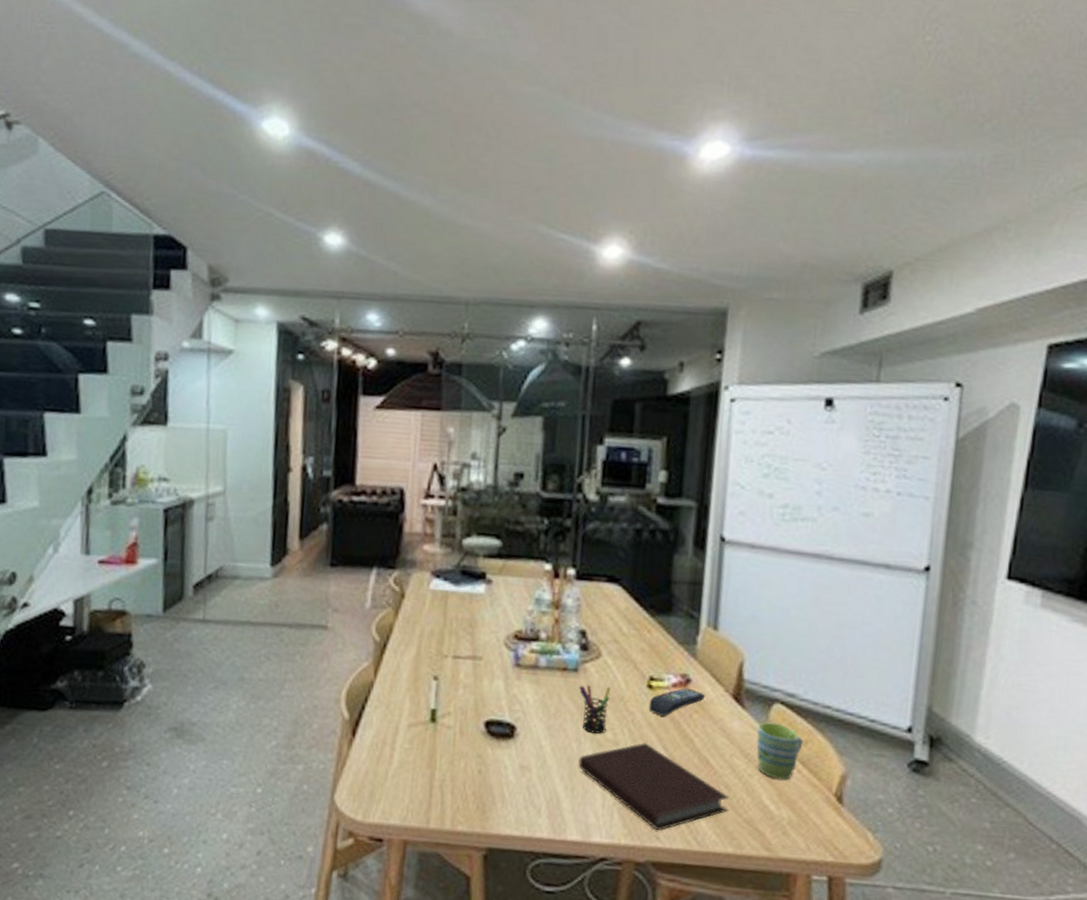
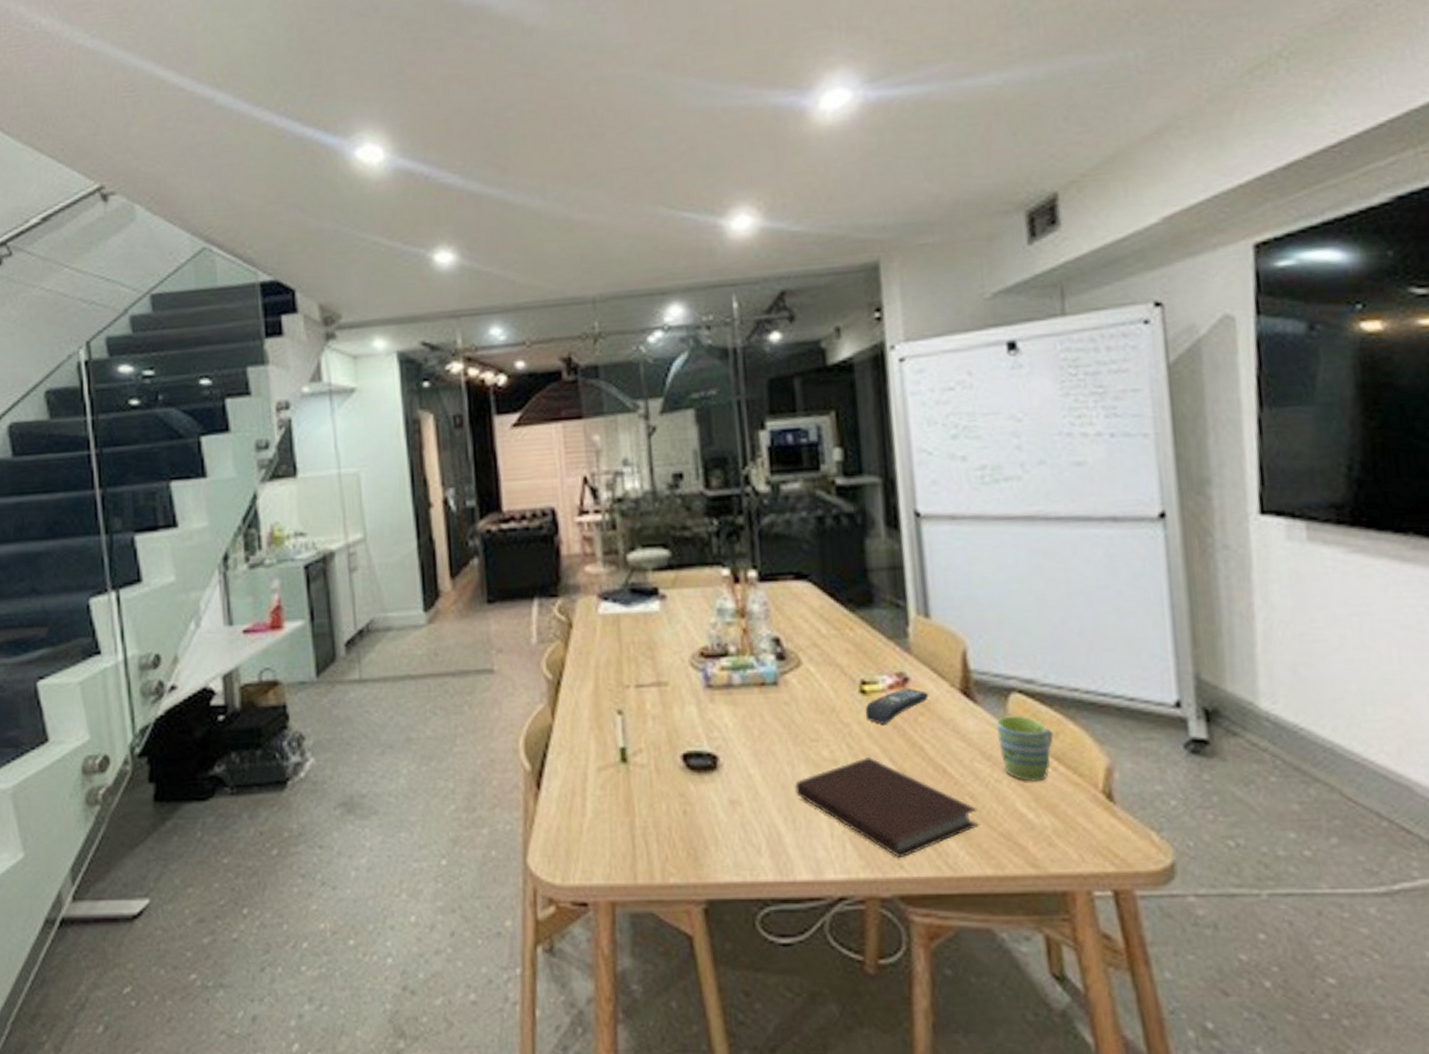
pen holder: present [578,685,611,734] -> none [781,698,821,753]

